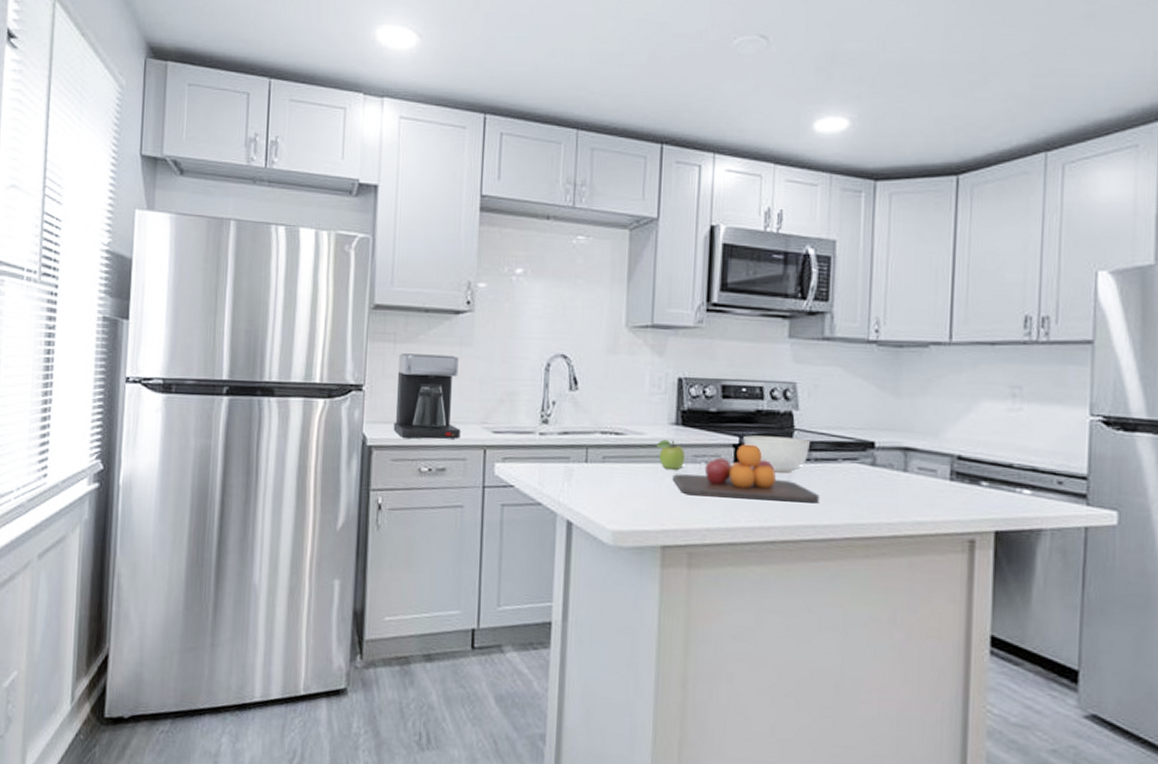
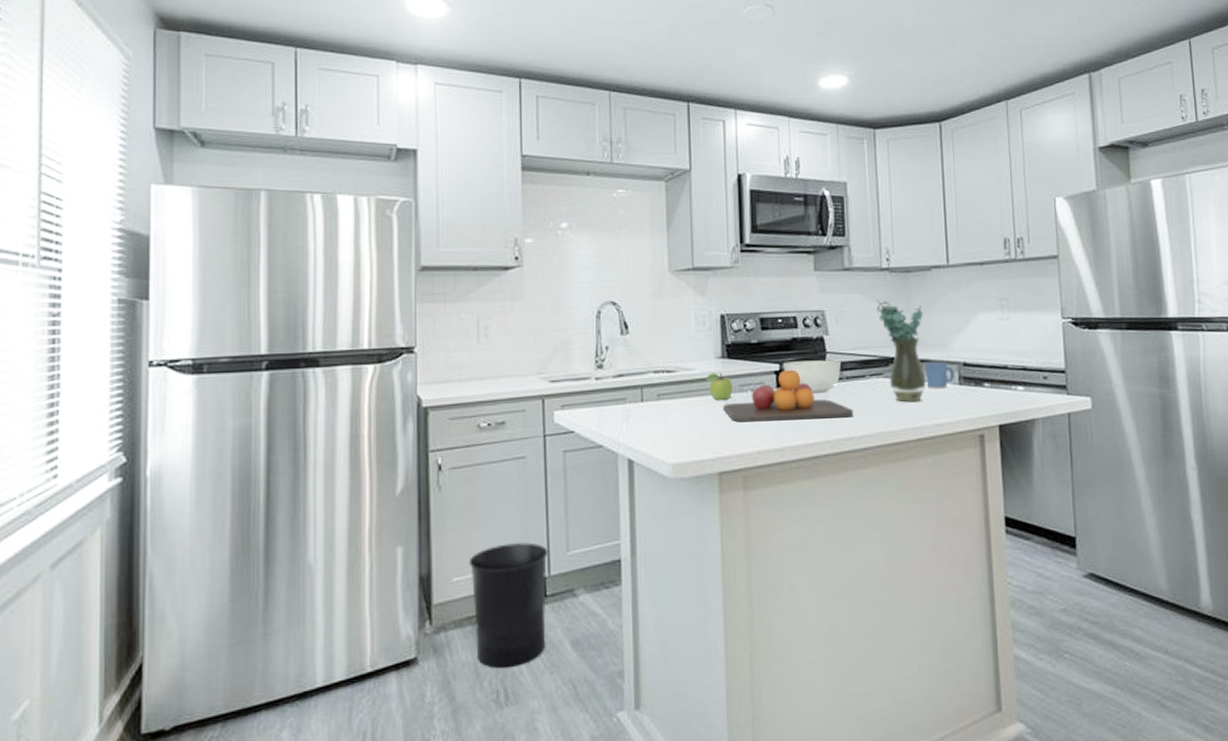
coffee maker: present [393,353,461,440] -> none [449,311,518,397]
waste bin: none [401,590,479,712] -> present [469,542,548,668]
vase: none [857,375,915,495] -> present [876,299,927,403]
mug: none [909,450,946,483] -> present [924,361,955,390]

